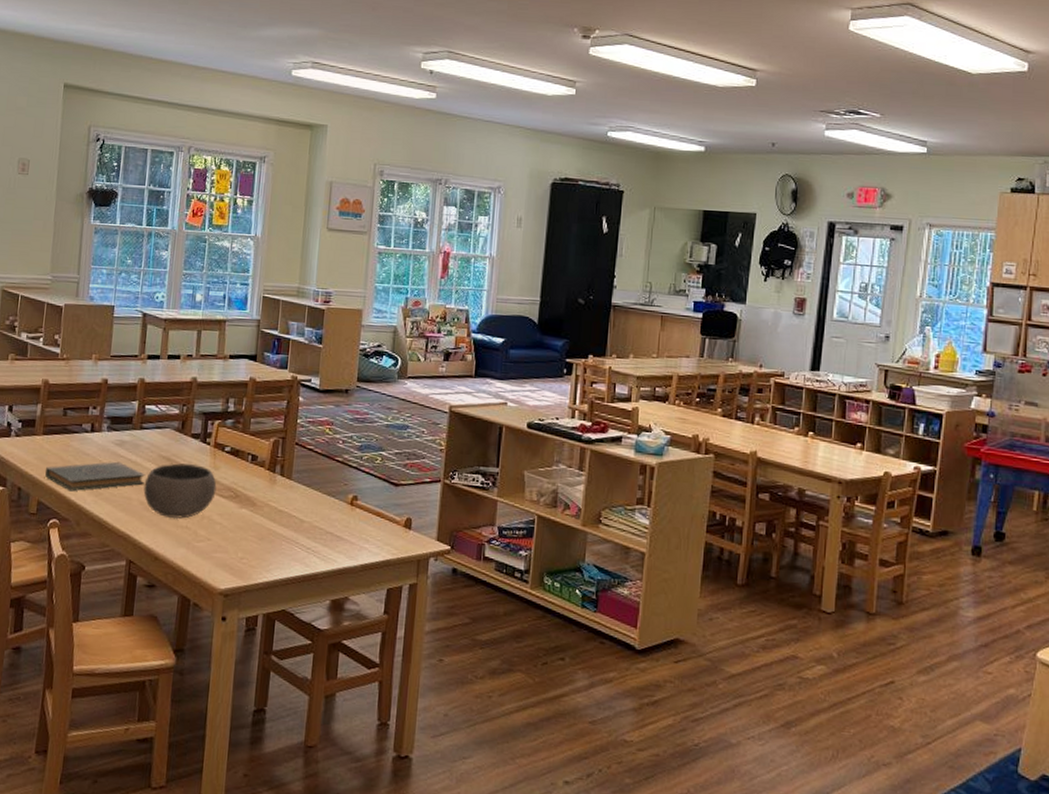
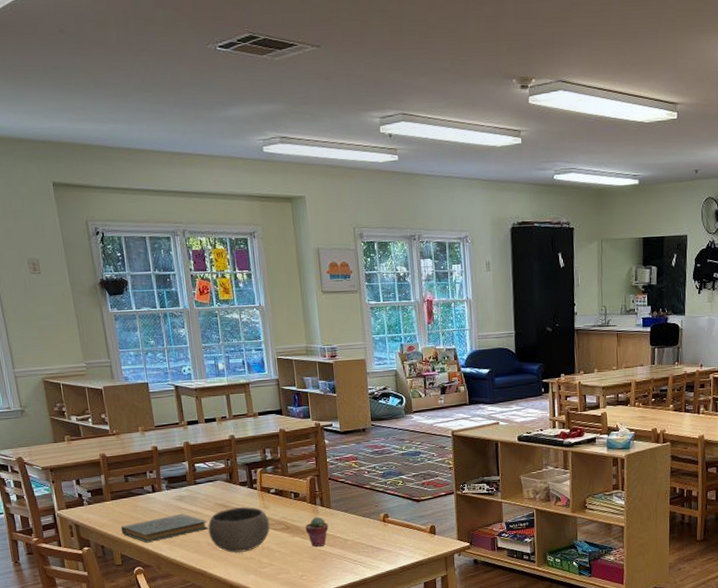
potted succulent: none [256,487,285,525] -> present [305,517,329,547]

